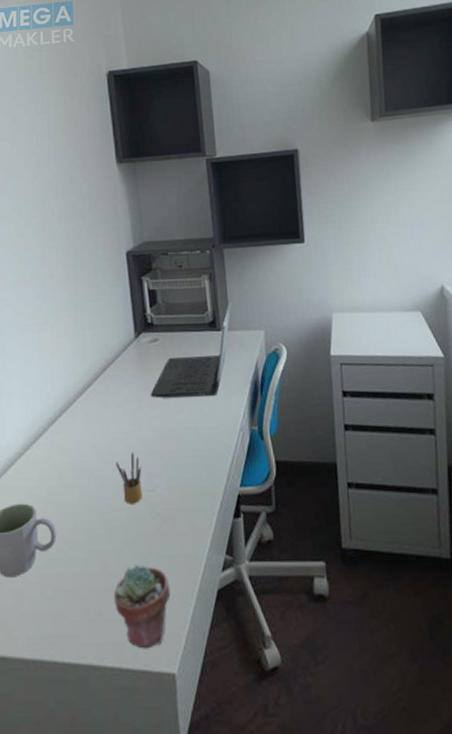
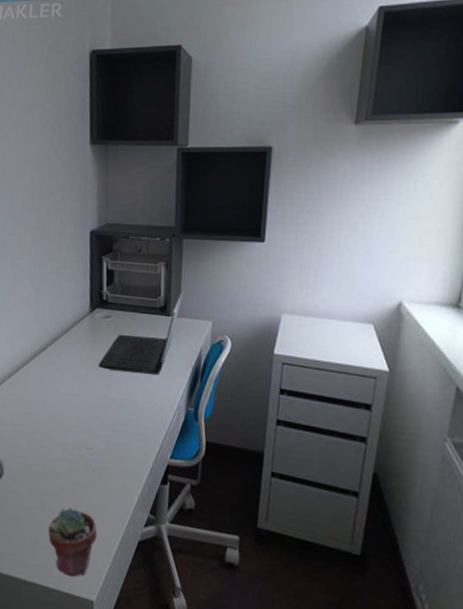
pencil box: present [116,451,142,504] -> none [61,412,83,457]

